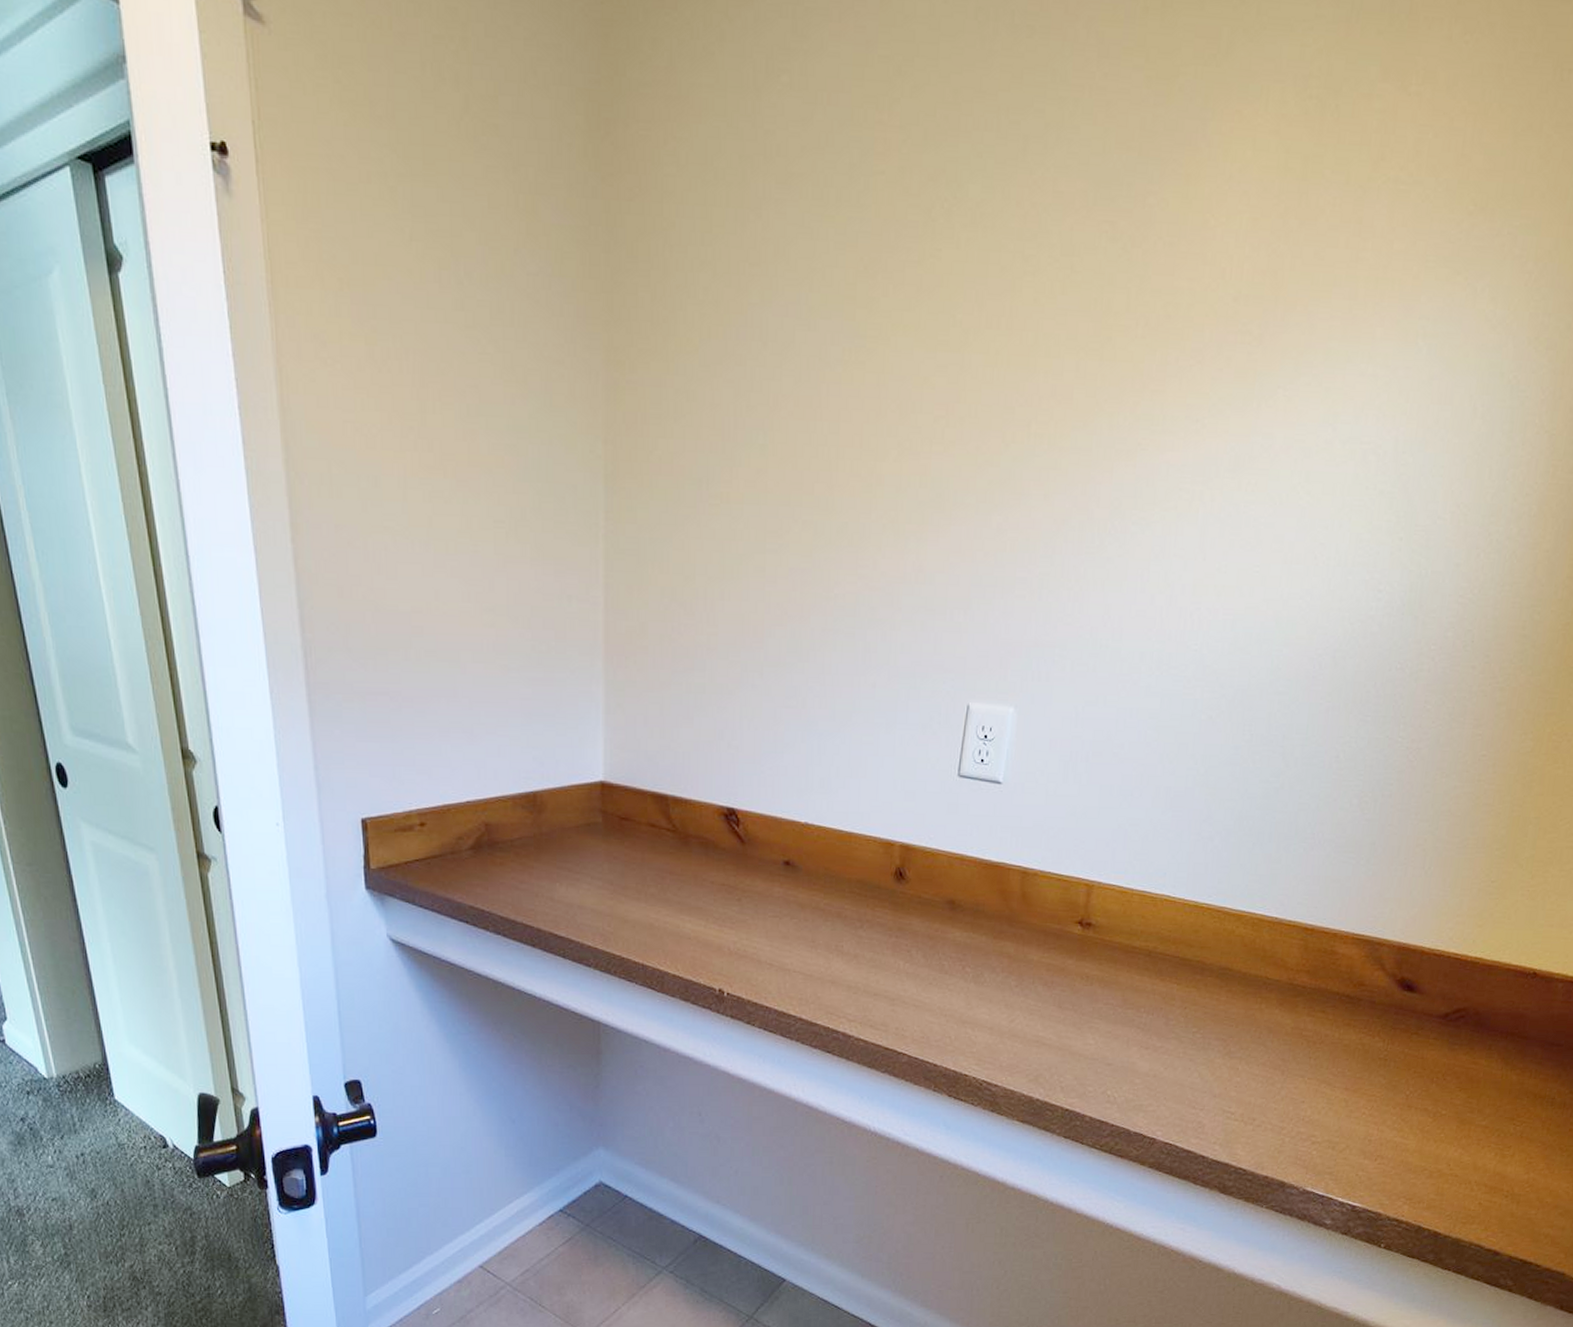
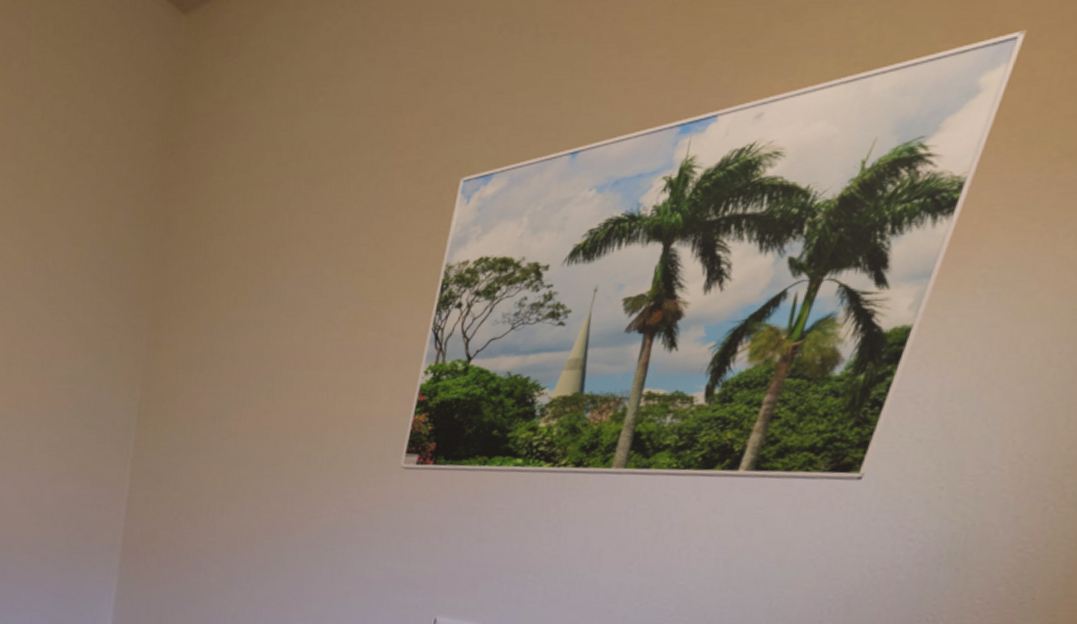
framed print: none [915,77,1445,538] -> present [399,30,1026,481]

